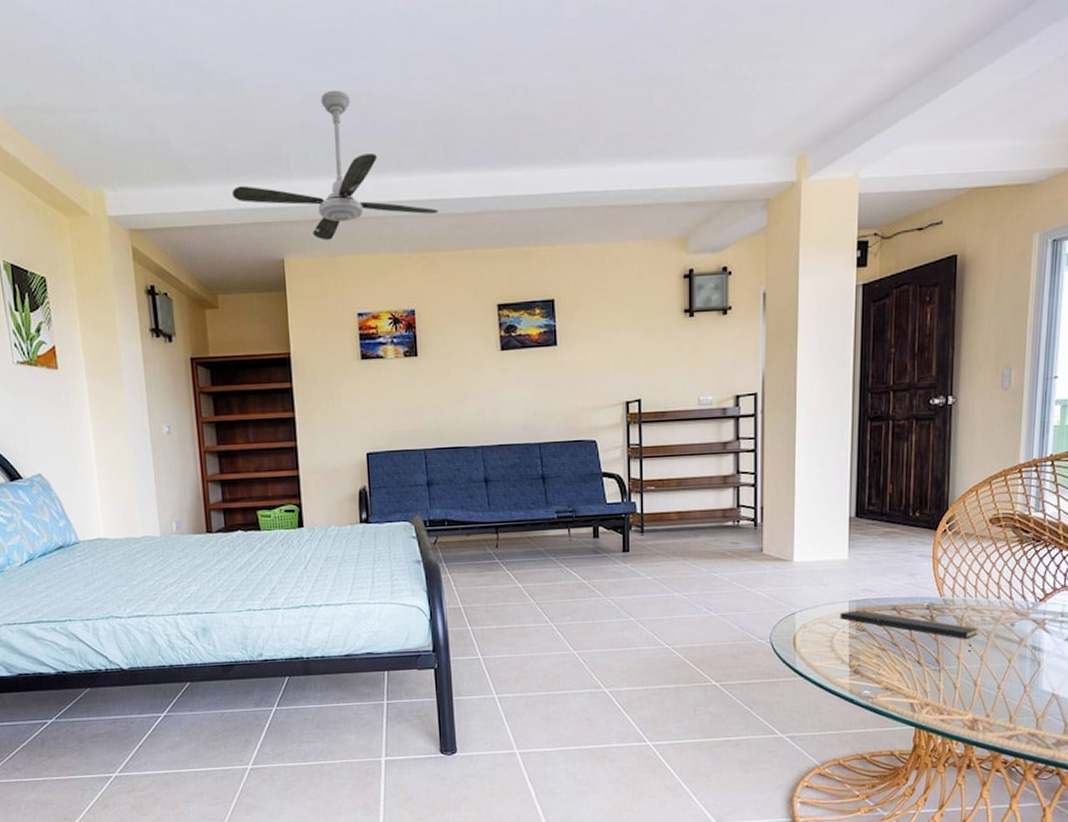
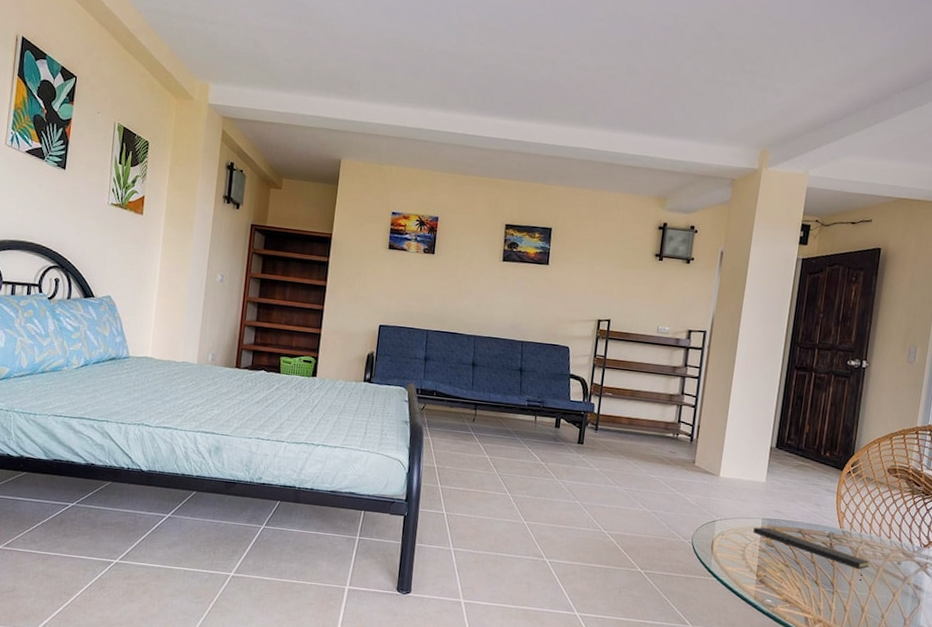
ceiling fan: present [232,90,439,241] -> none [310,39,471,152]

